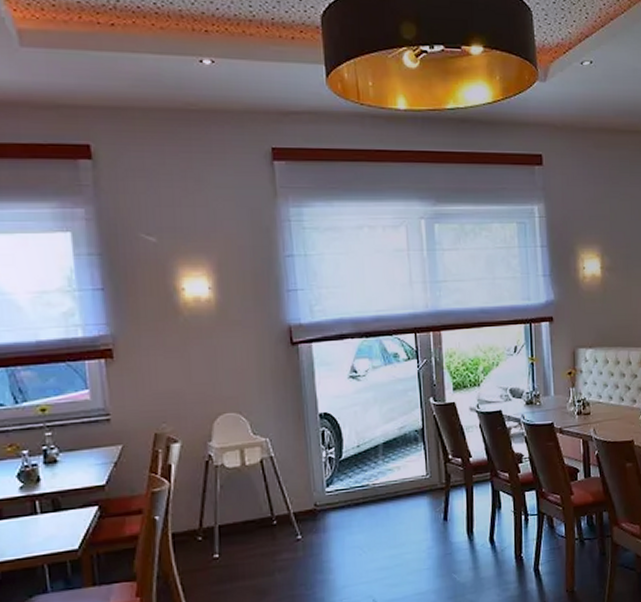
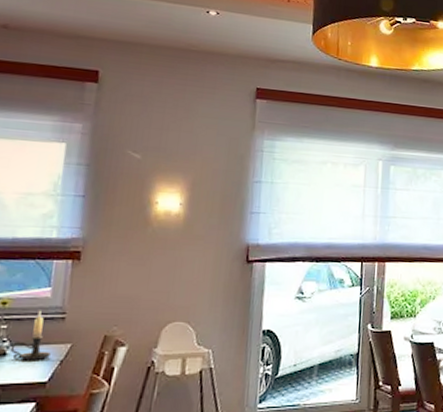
candle holder: none [60,414,103,467] -> present [10,310,51,361]

